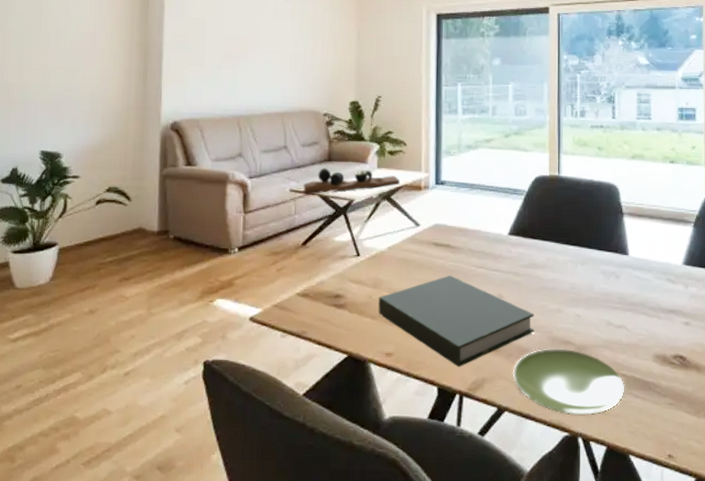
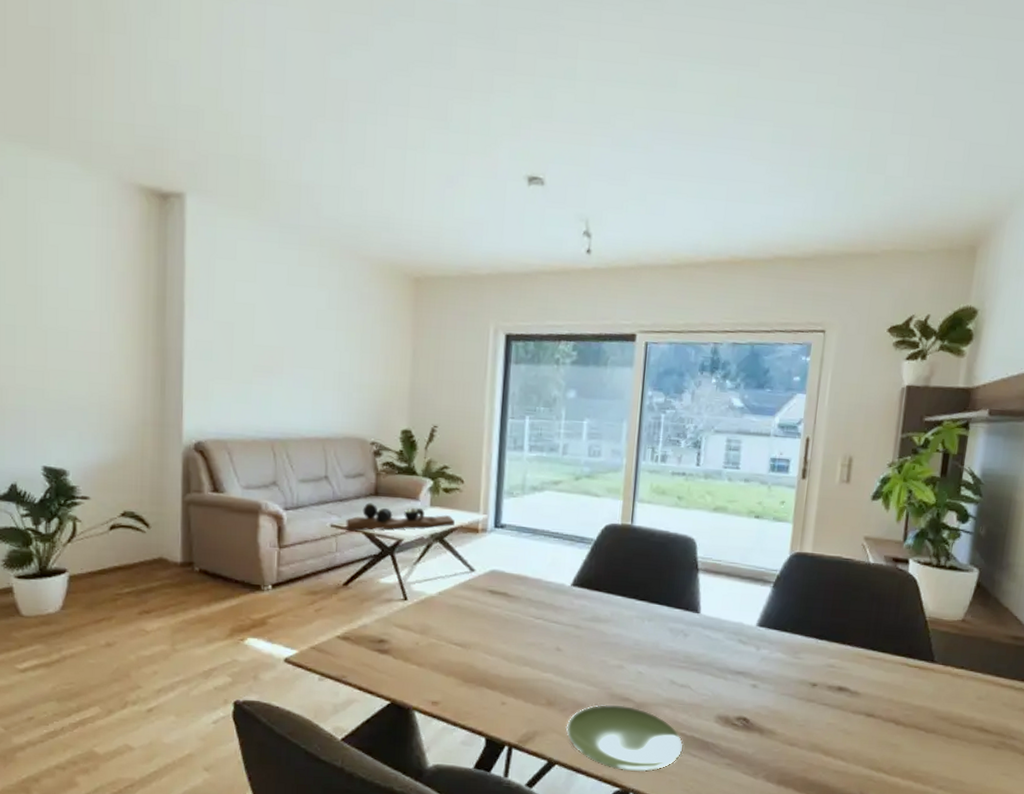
book: present [378,275,535,367] -> none [425,625,594,719]

